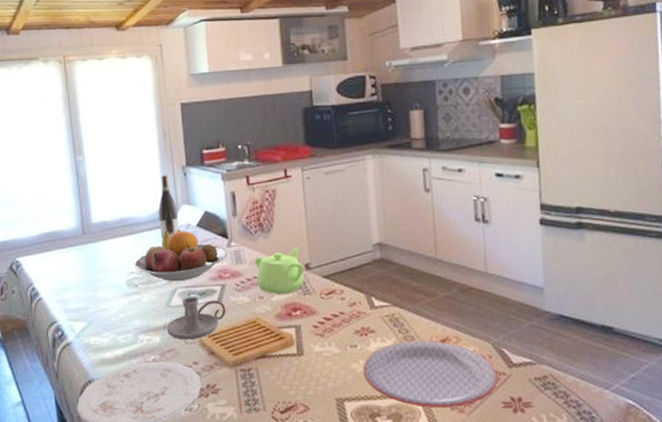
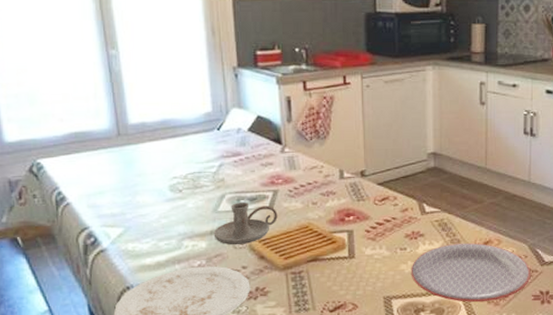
fruit bowl: present [134,229,227,282] -> none [178,133,280,187]
wine bottle: present [158,174,179,239] -> none [206,74,229,143]
teapot: present [254,246,305,295] -> none [309,154,359,201]

